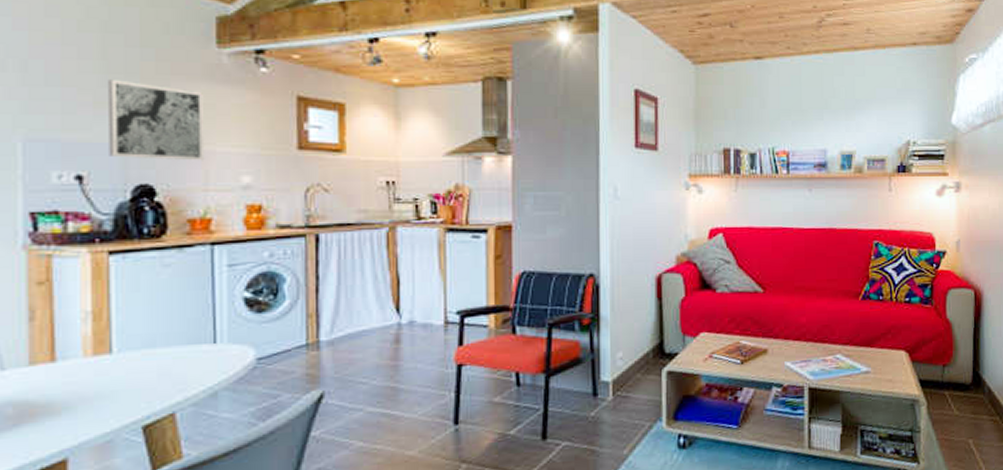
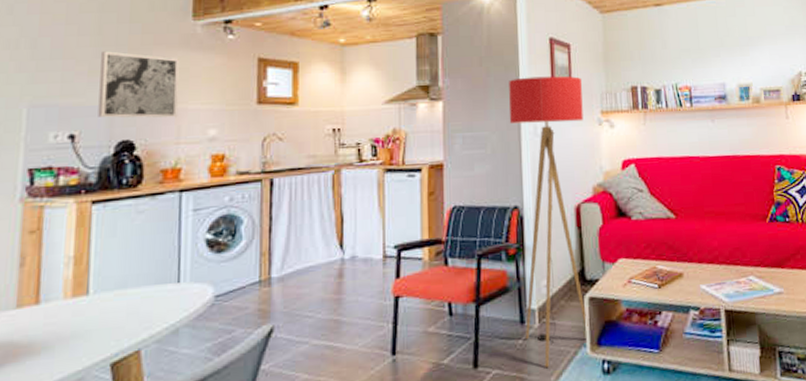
floor lamp: none [586,133,669,442] -> present [509,75,588,369]

